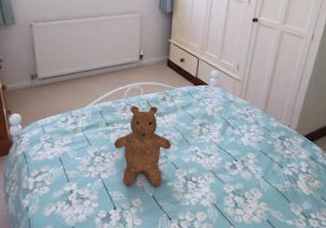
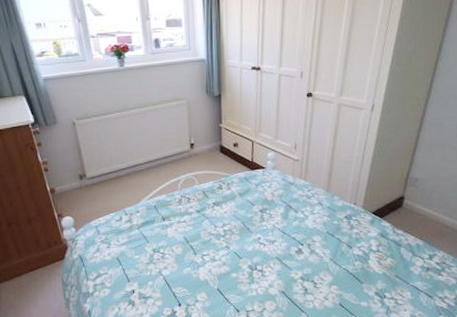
teddy bear: present [114,106,172,187] -> none [172,195,232,282]

